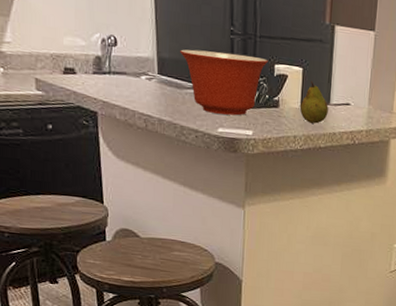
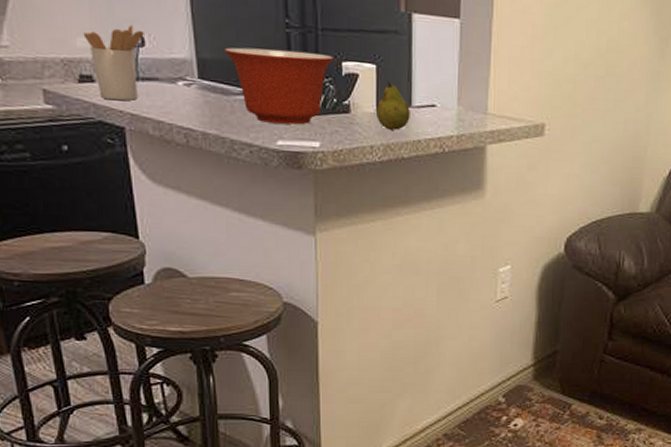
utensil holder: none [69,27,117,90] -> present [83,24,144,101]

